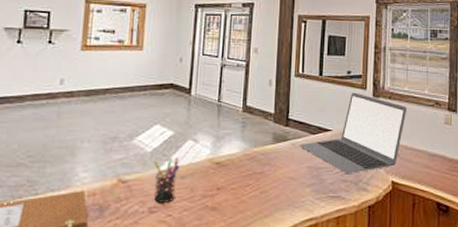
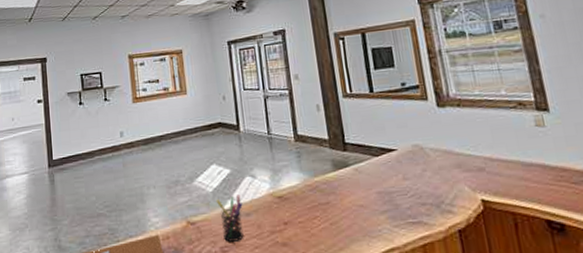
laptop: present [299,92,407,173] -> none [362,105,484,196]

